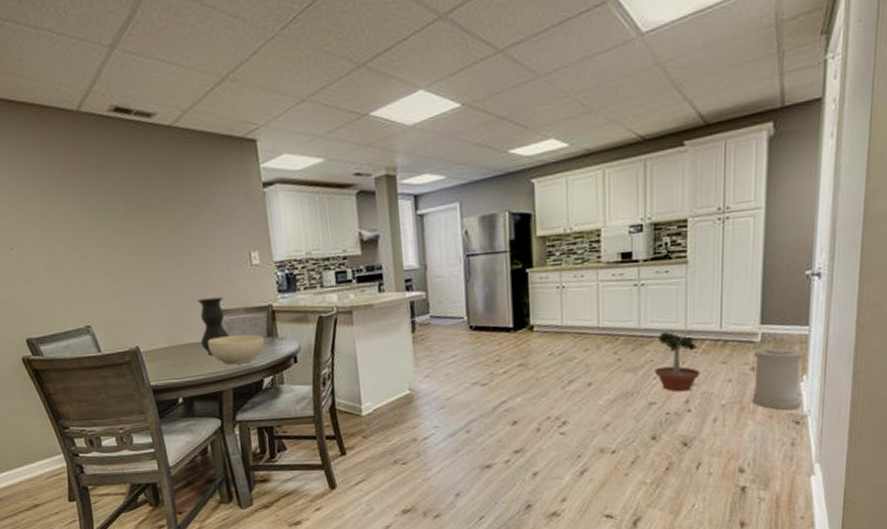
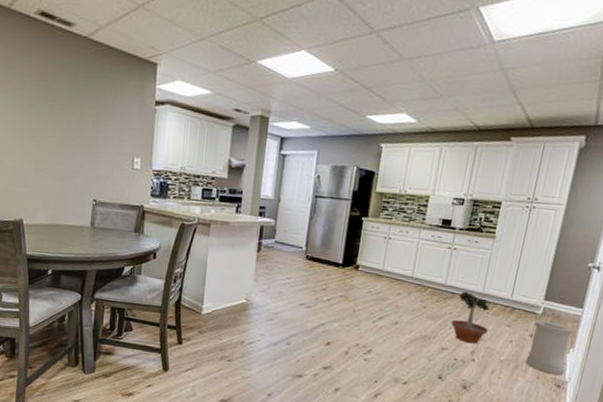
vase: present [197,296,229,355] -> none [77,188,103,239]
bowl: present [208,334,265,365] -> none [83,224,132,252]

